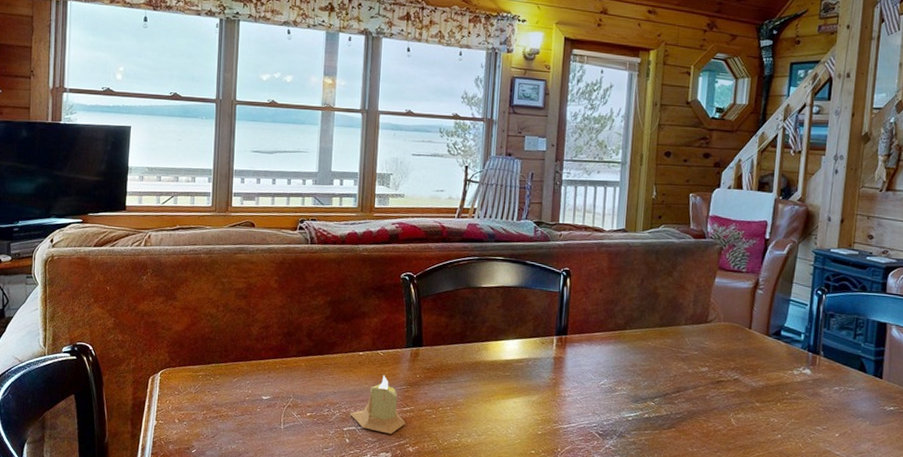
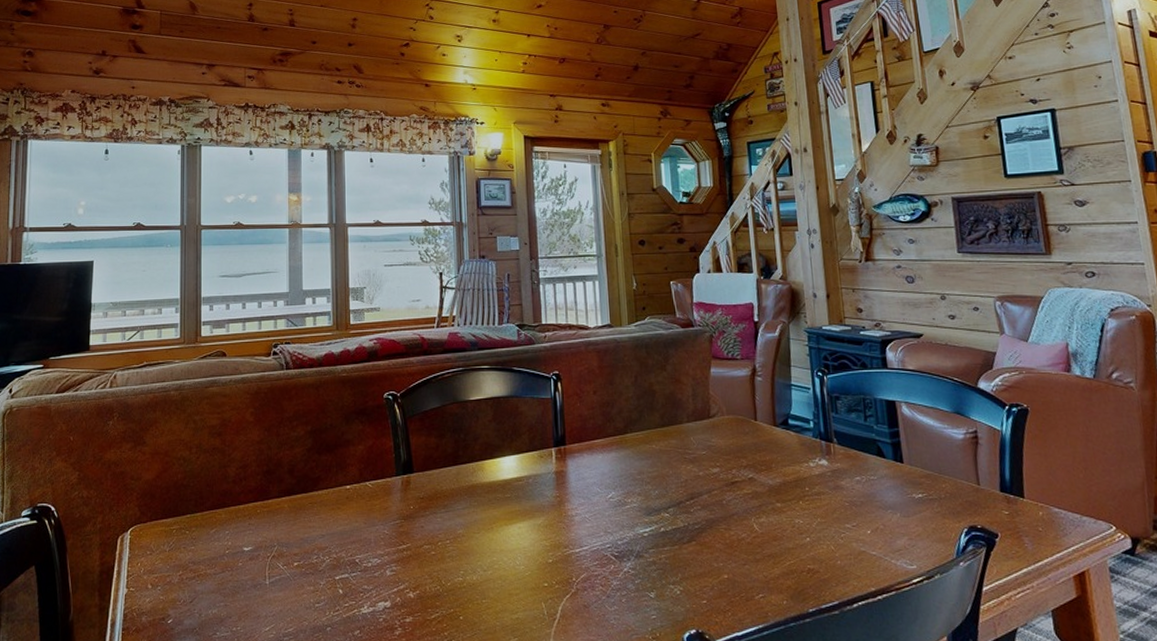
candle: present [349,375,405,434] -> none [341,509,403,579]

